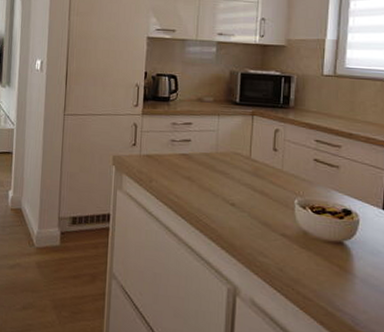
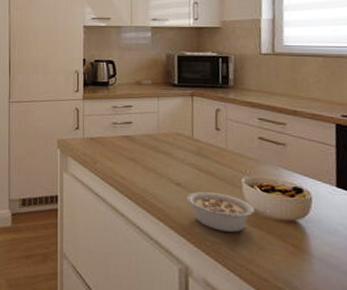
legume: none [240,212,318,253] -> present [186,191,269,233]

